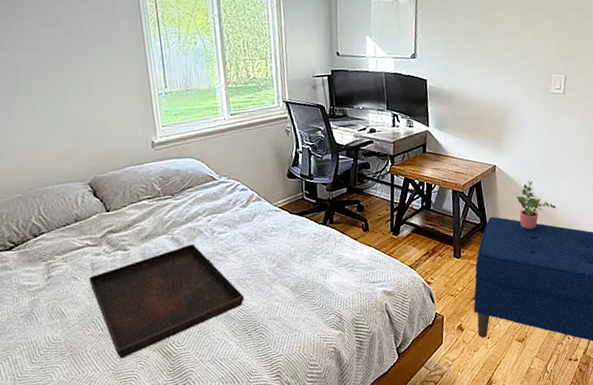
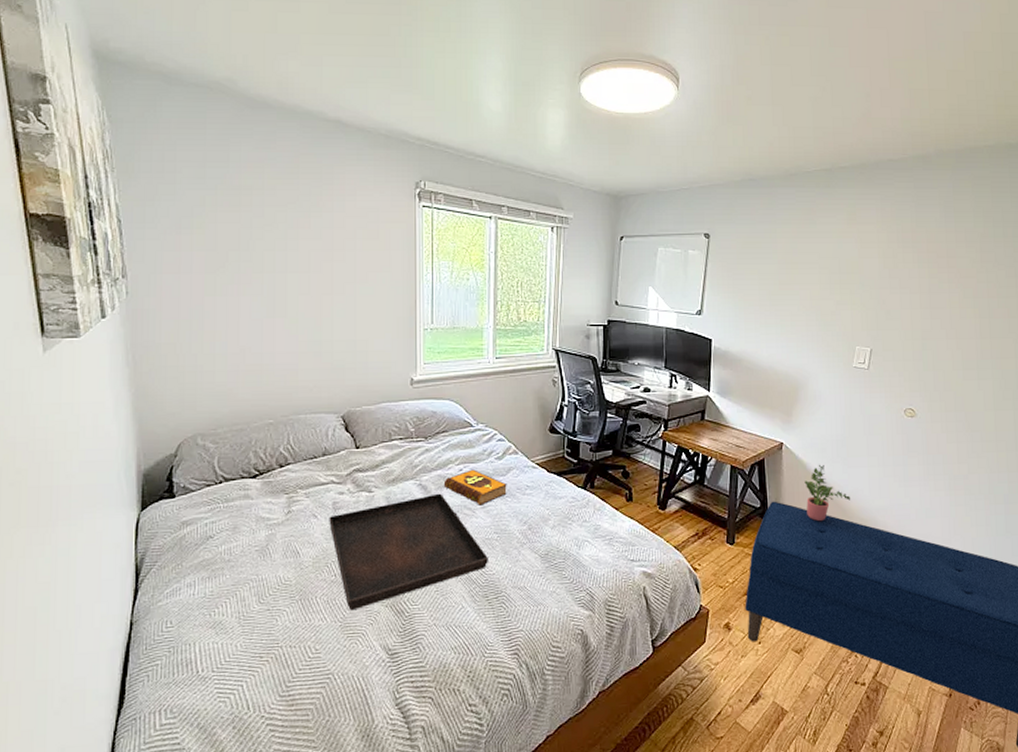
hardback book: none [194,218,255,251] -> present [443,469,507,506]

